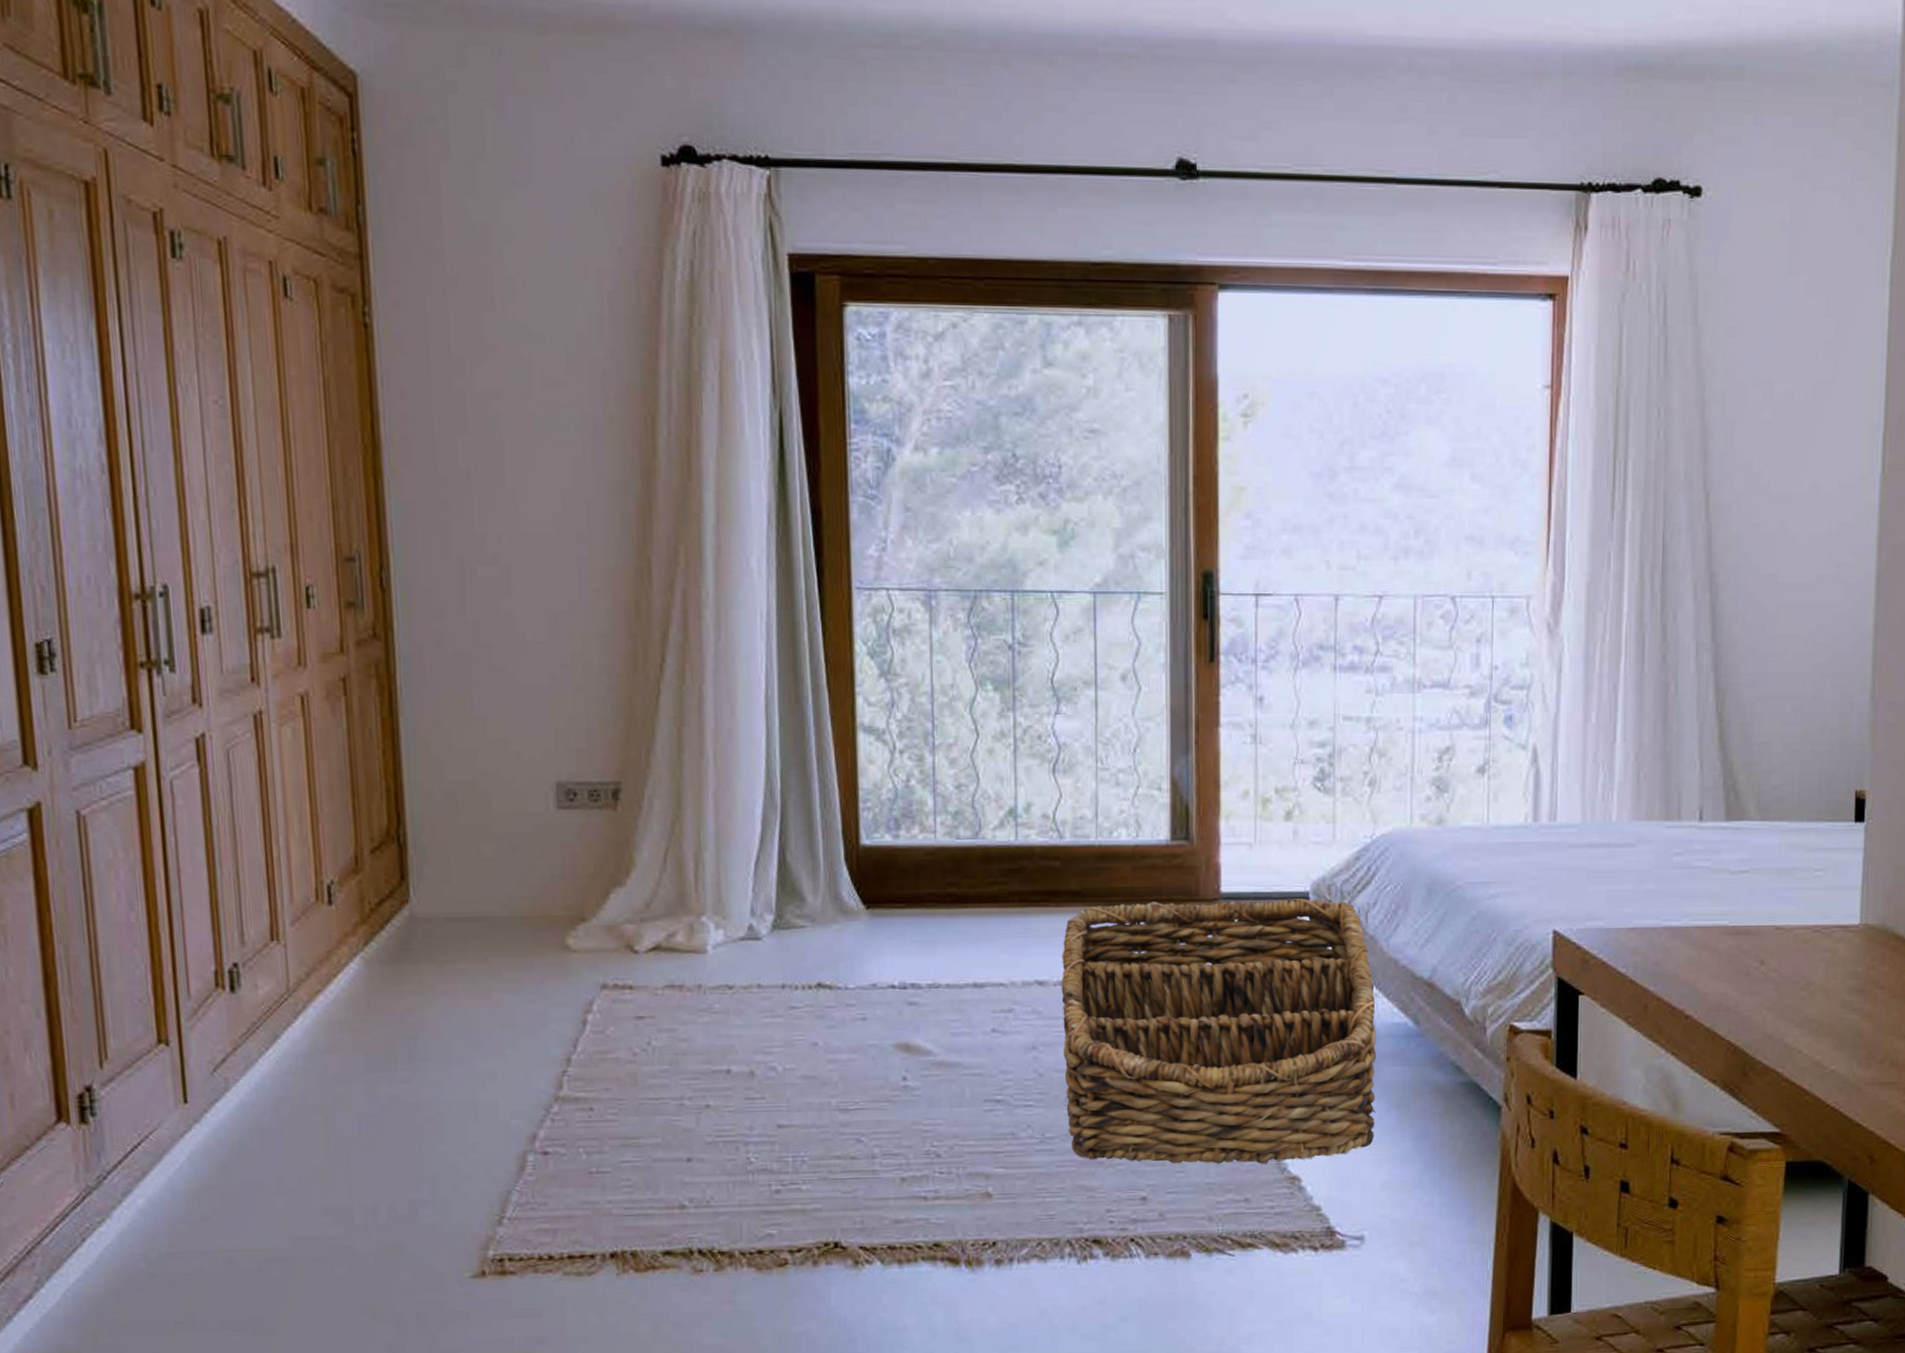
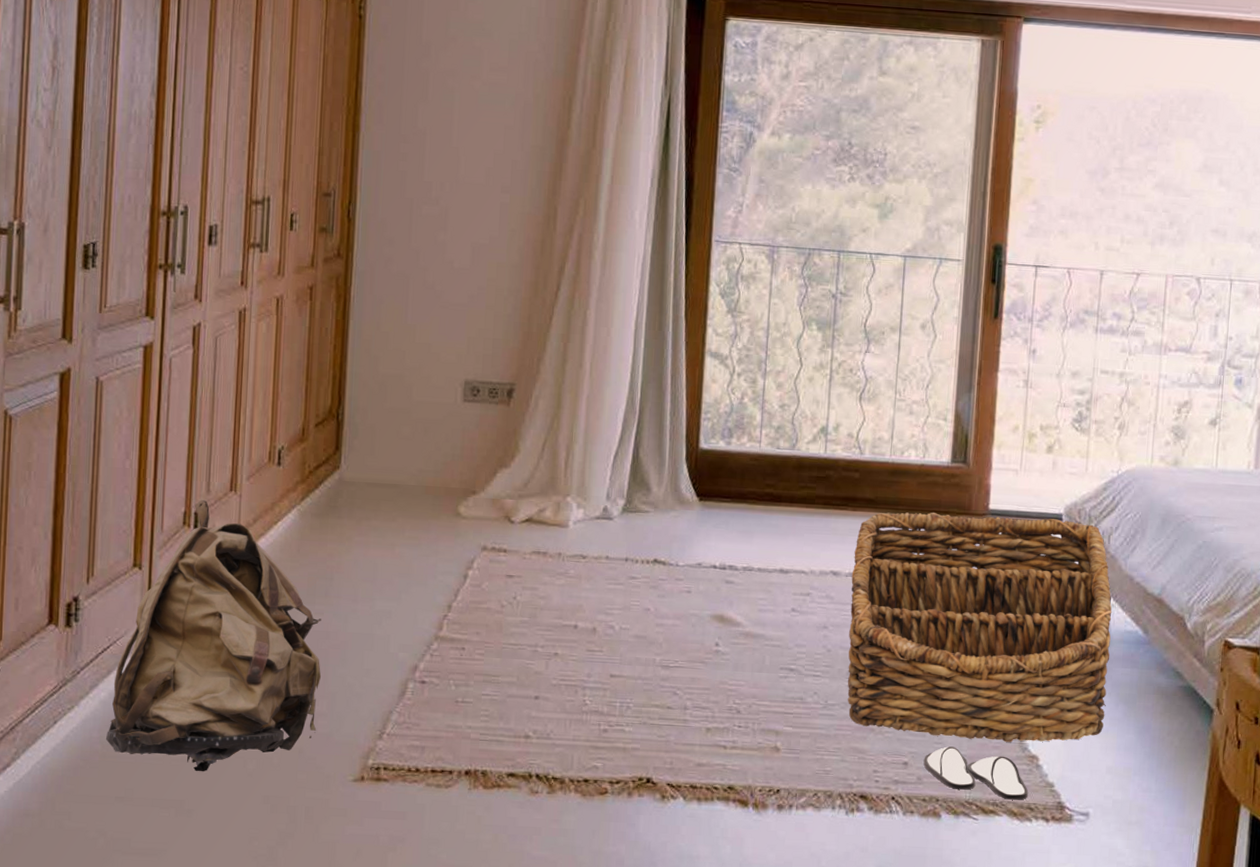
backpack: none [151,953,419,1284] -> present [105,499,321,772]
slippers: none [1165,1174,1292,1230] -> present [923,746,1029,800]

